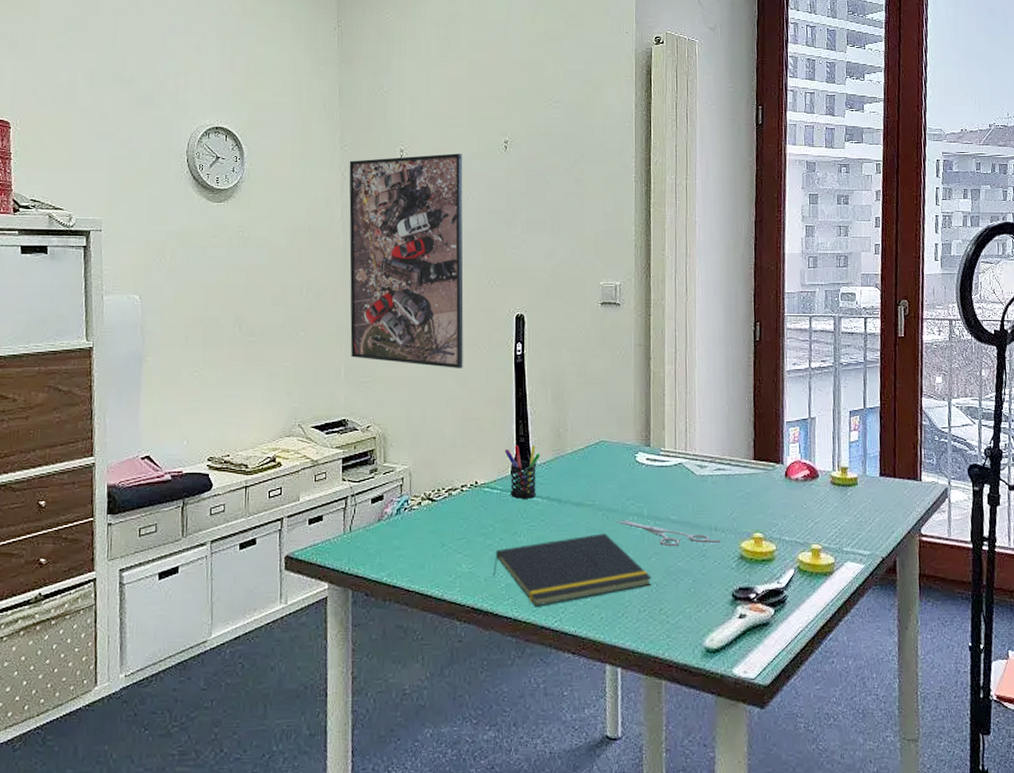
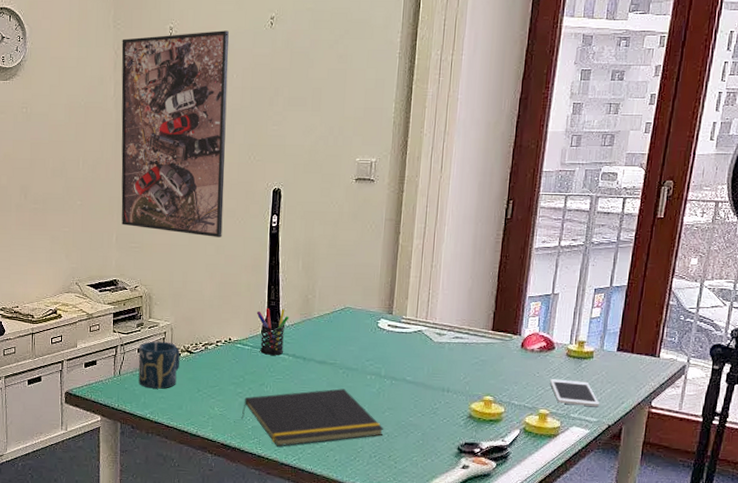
cup: none [372,489,420,546] -> present [138,341,180,389]
scissors: present [614,519,721,547] -> none [353,377,452,404]
cell phone: none [817,510,871,539] -> present [549,379,600,408]

